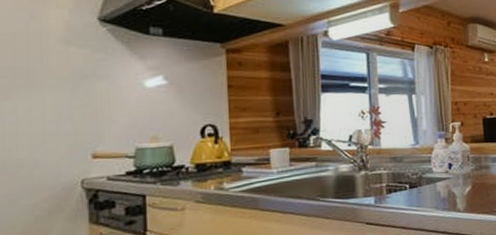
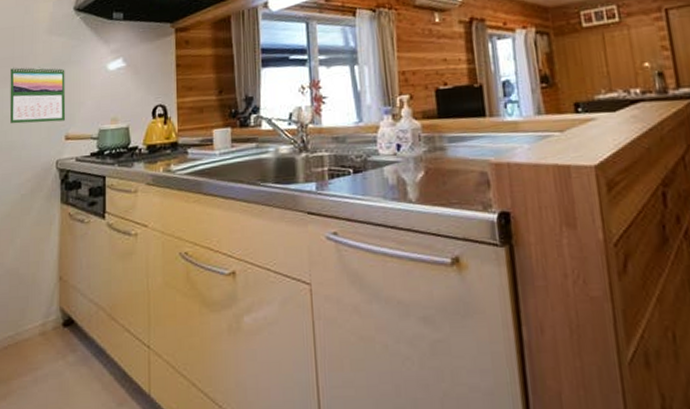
calendar: none [12,78,92,141] -> present [9,66,66,124]

